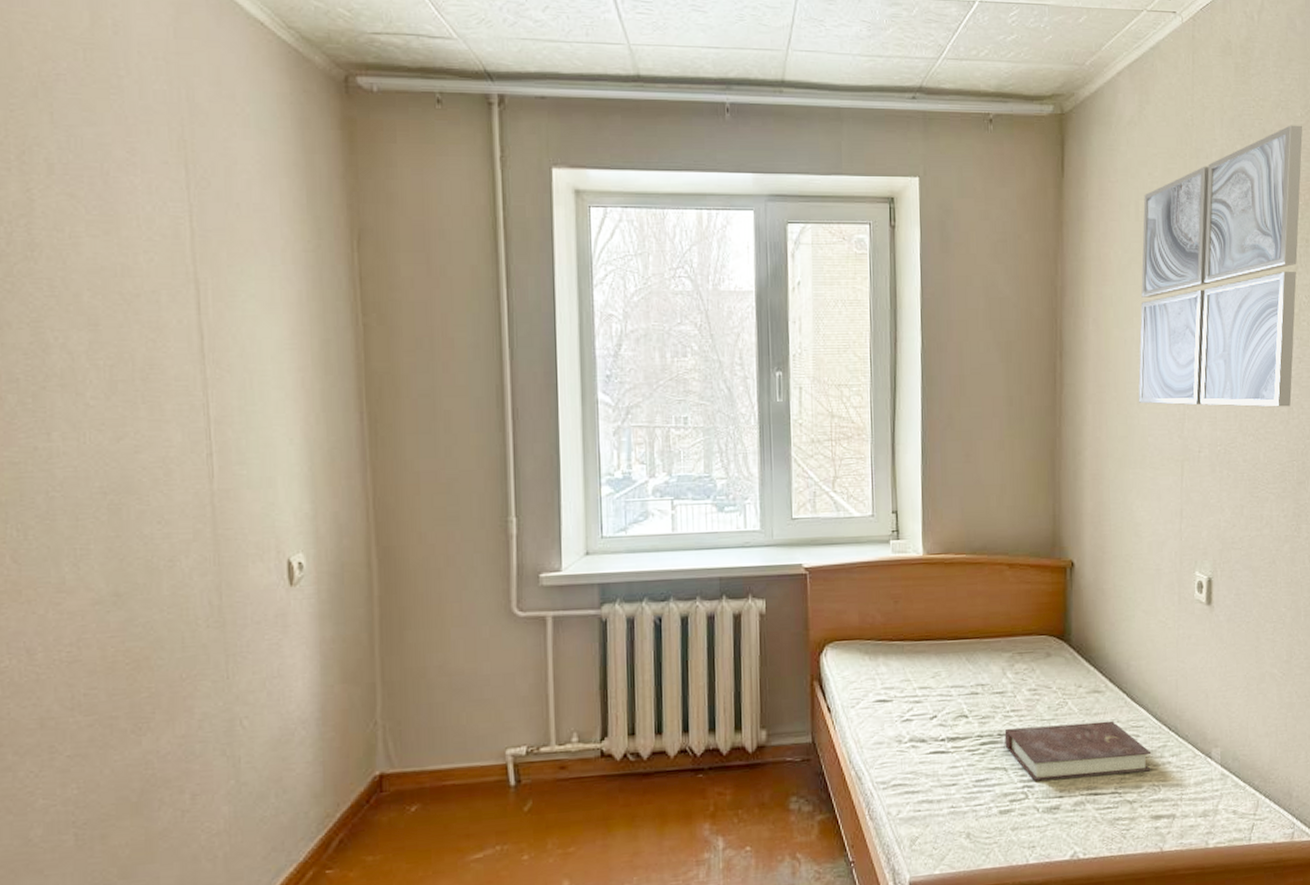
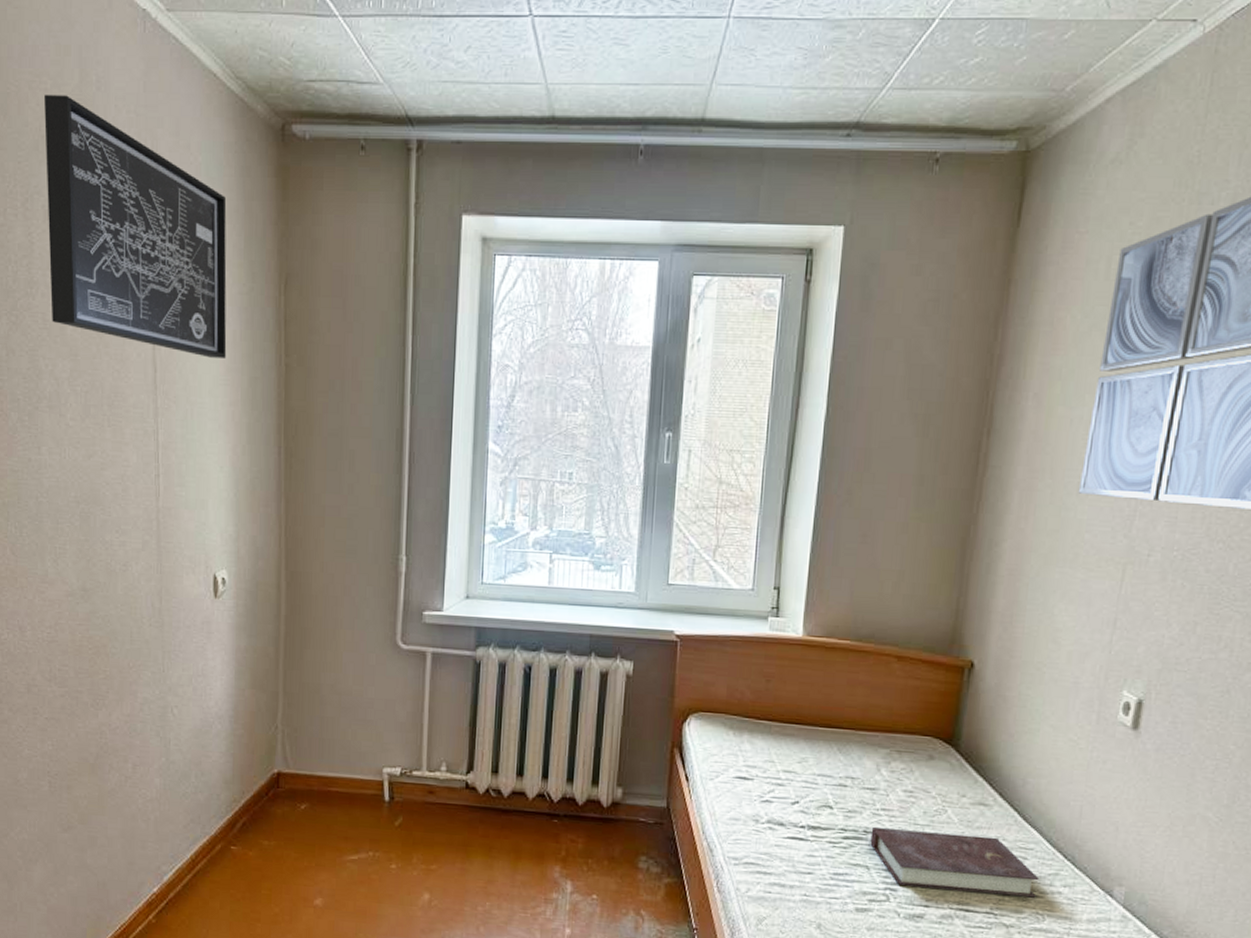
wall art: none [44,36,291,321] -> present [44,94,227,358]

